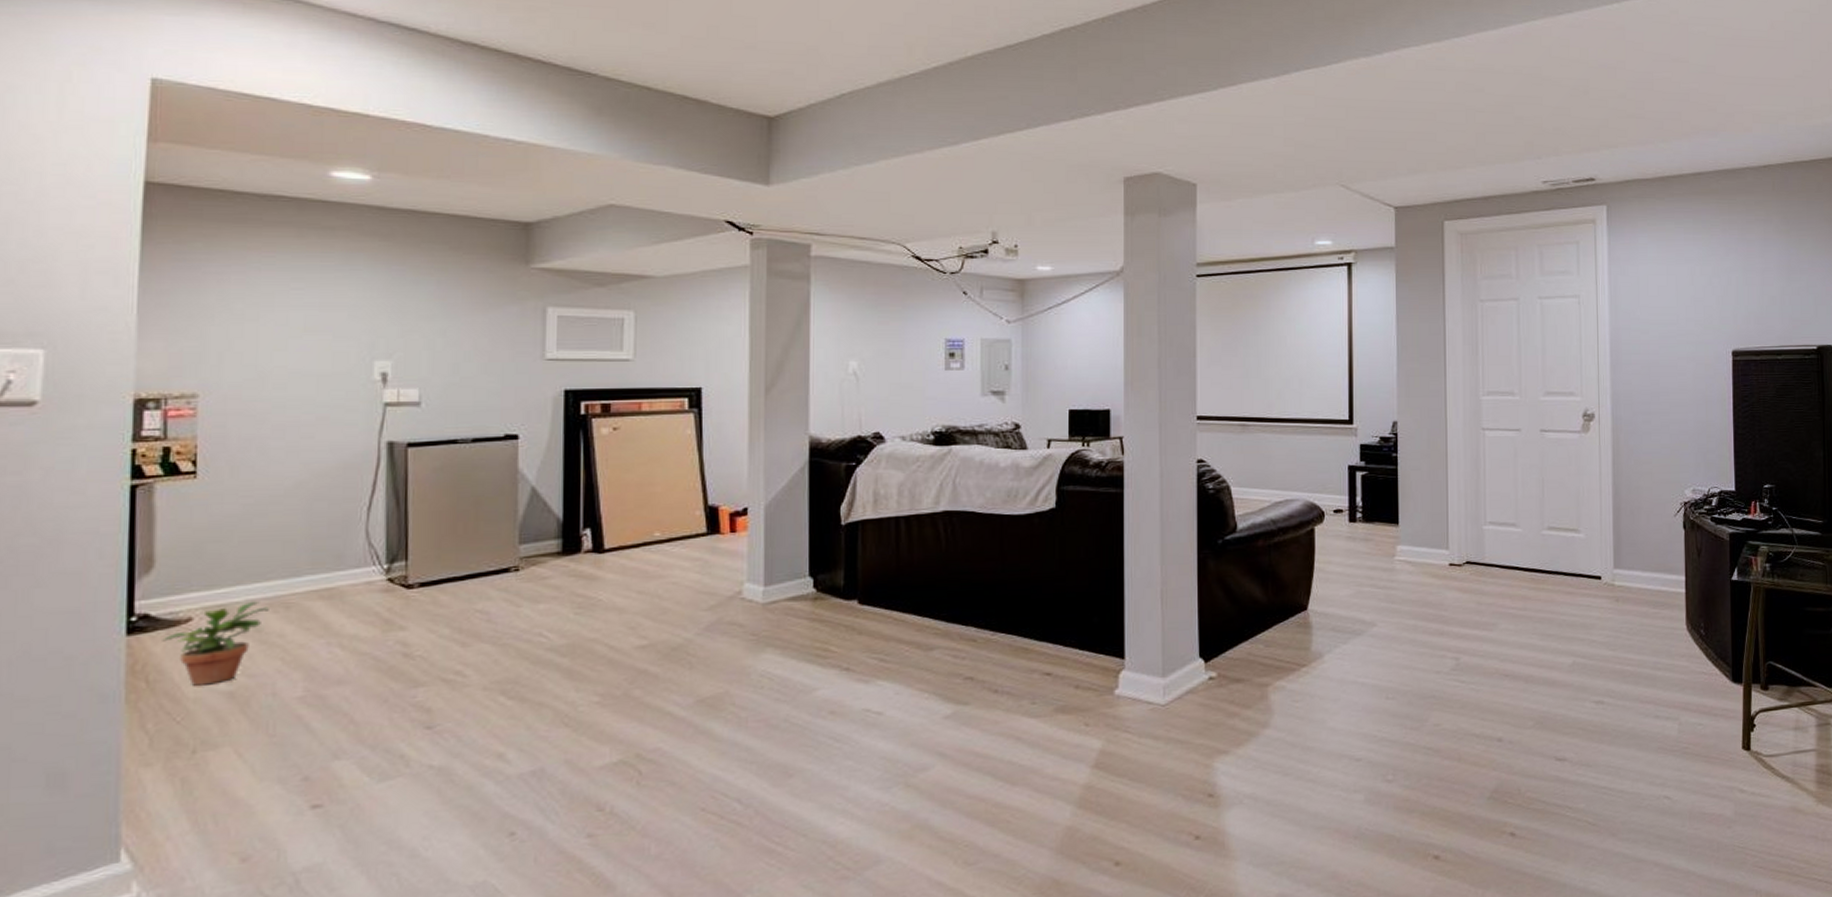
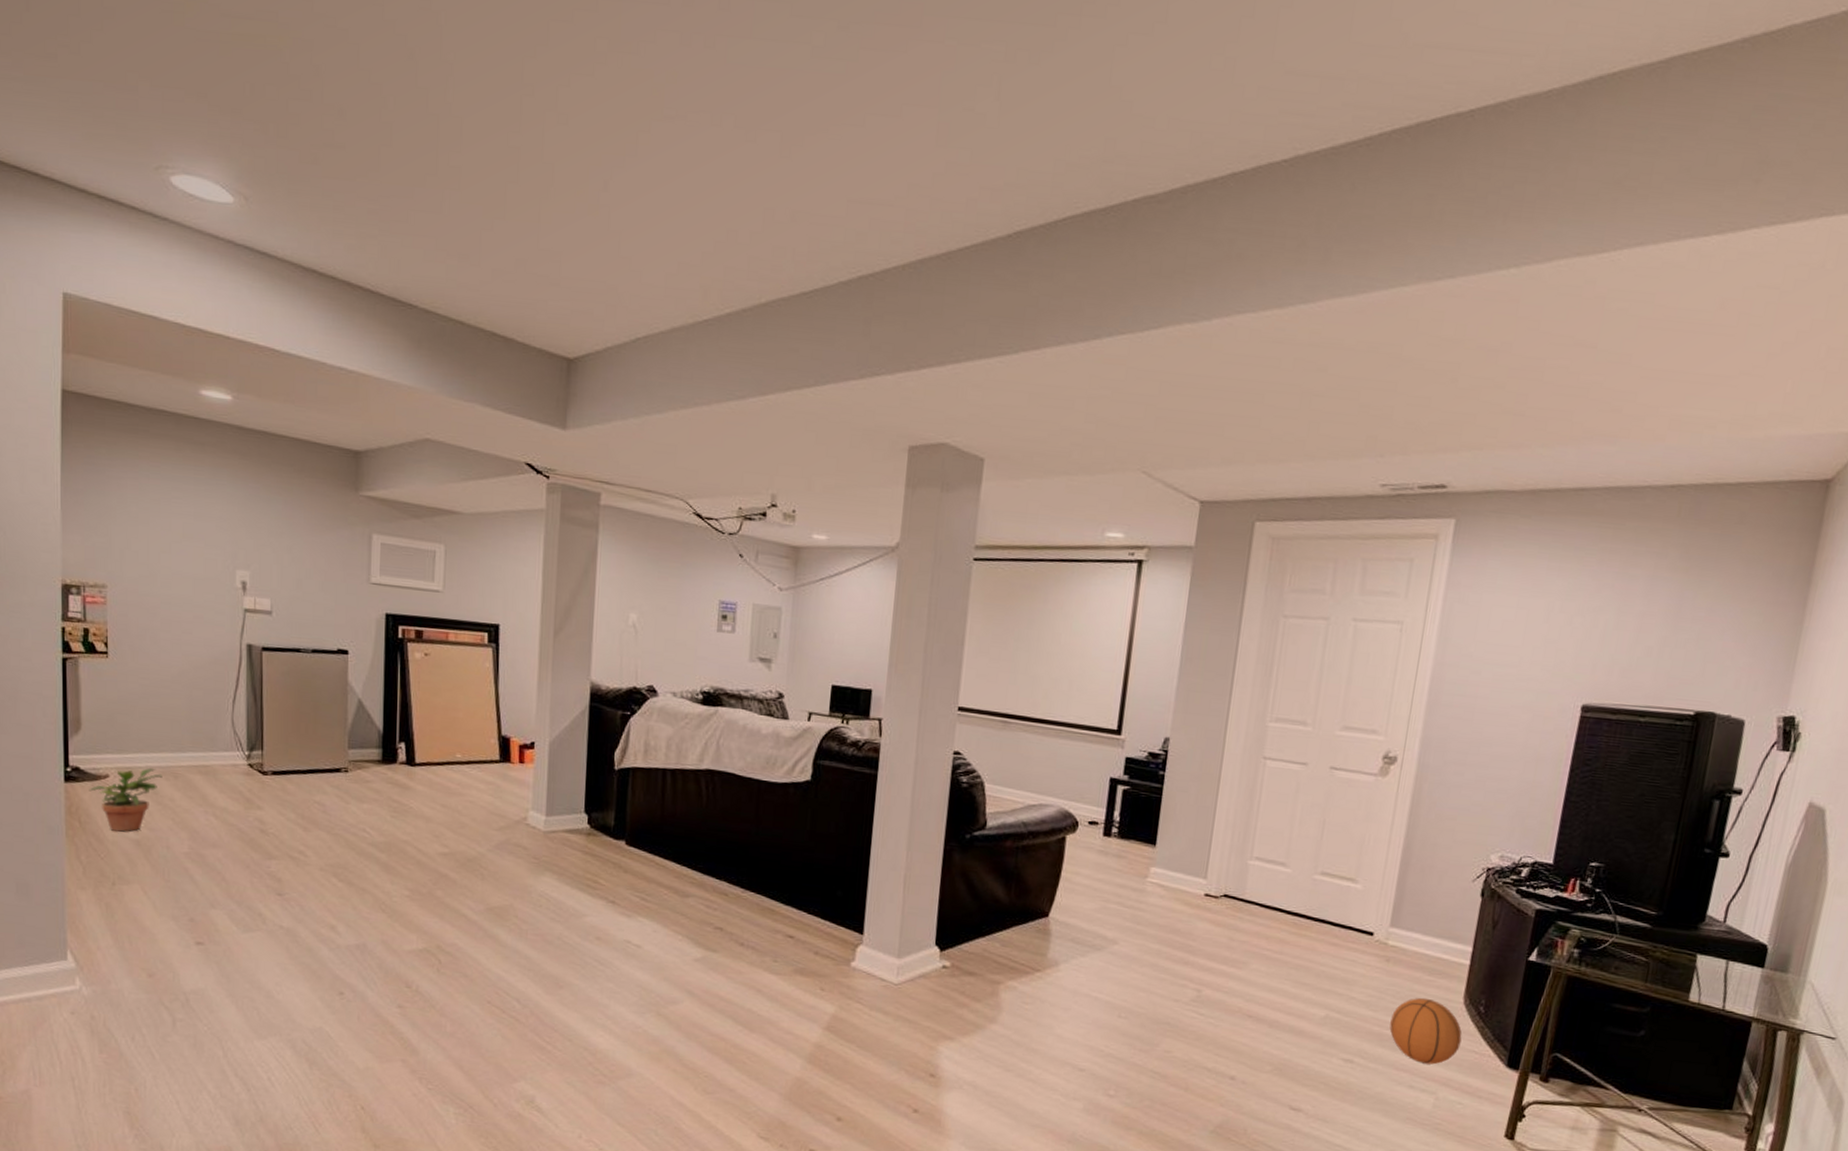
basketball: none [1629,629,1691,693] -> present [1389,997,1462,1065]

